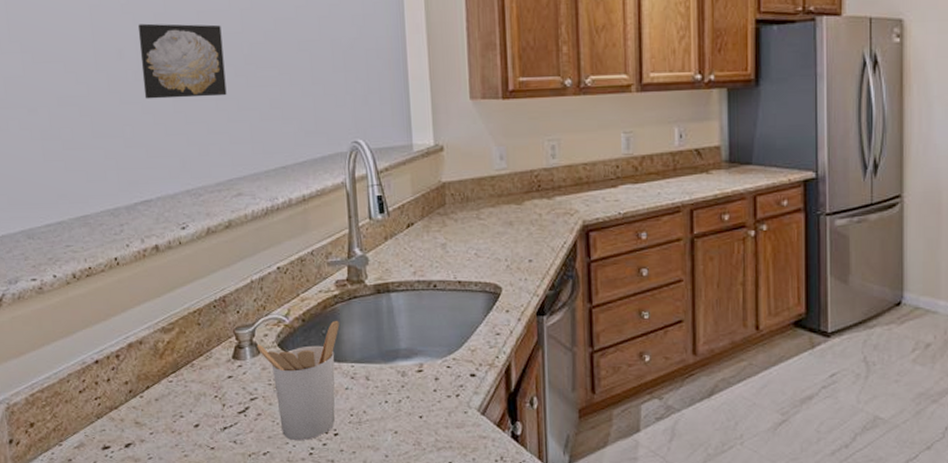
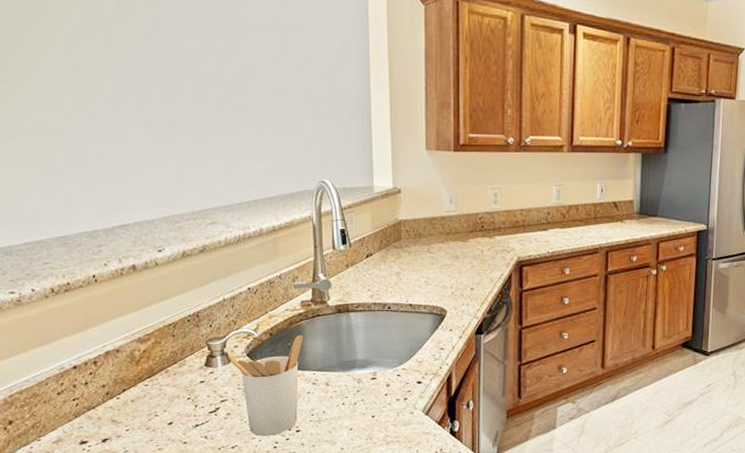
wall art: present [137,23,227,99] -> none [116,62,203,134]

